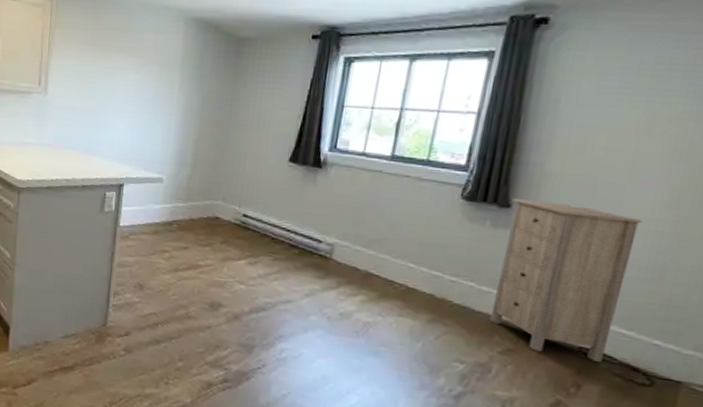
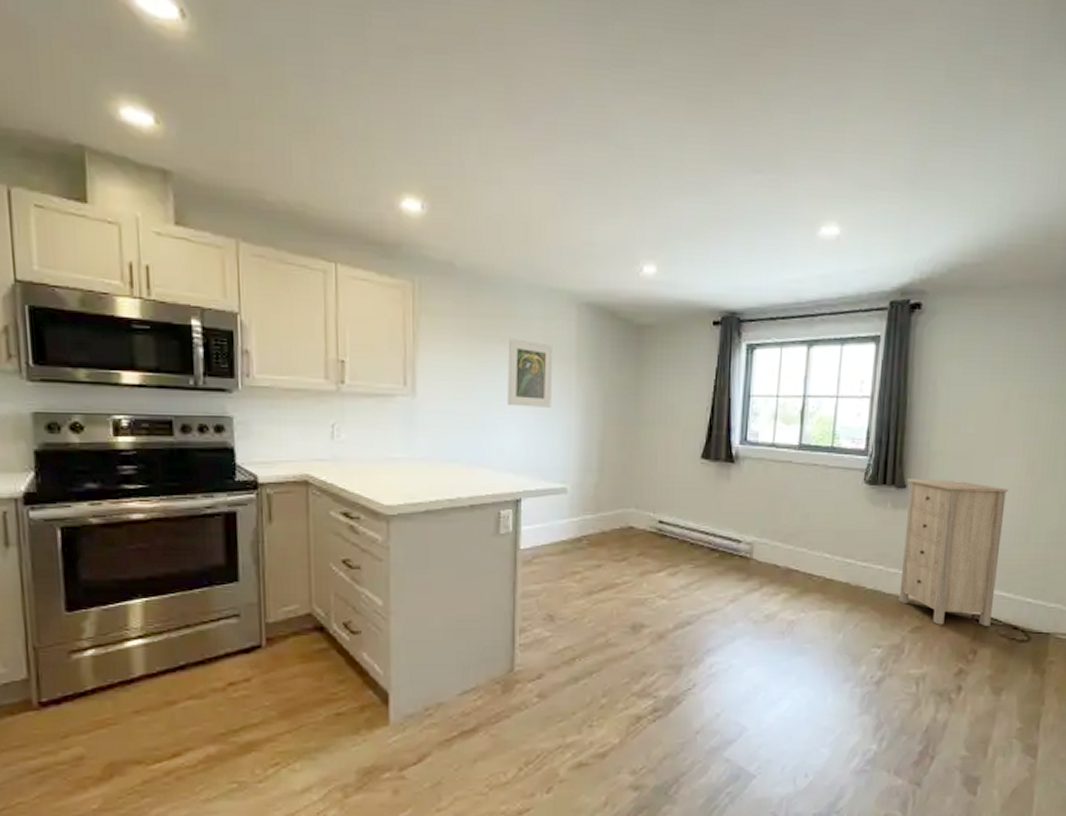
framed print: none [119,48,162,108] -> present [508,338,554,407]

